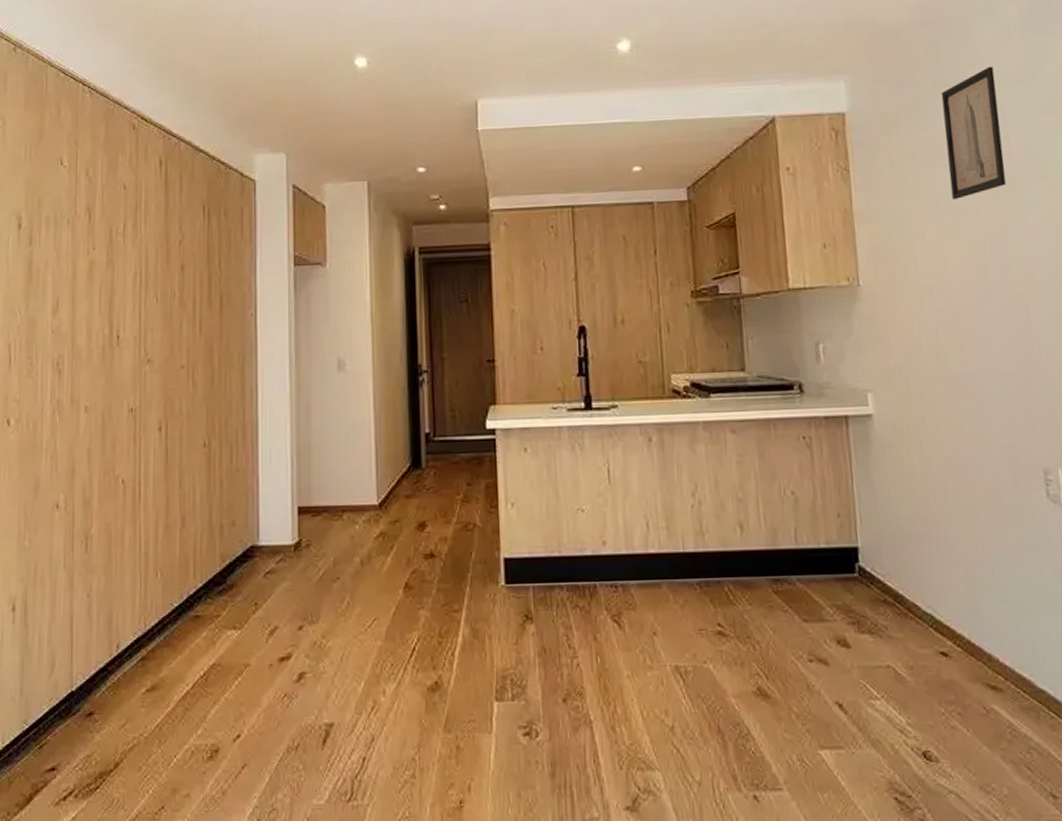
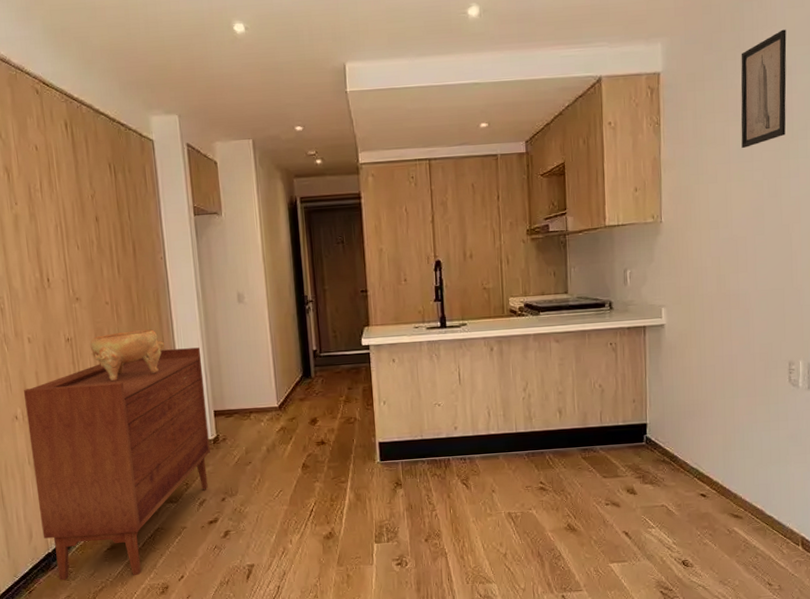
sideboard: none [68,425,289,732] -> present [24,347,210,581]
decorative bowl: none [156,400,245,464] -> present [90,329,165,382]

